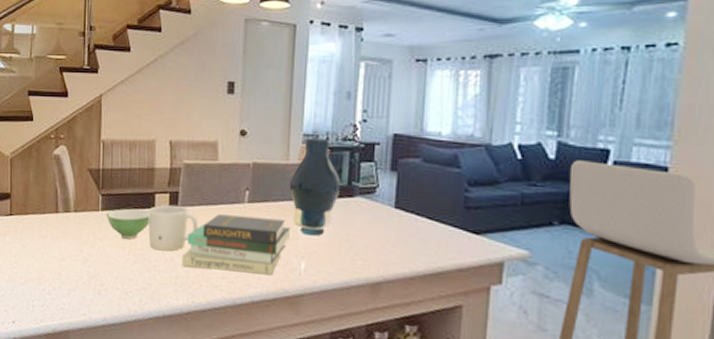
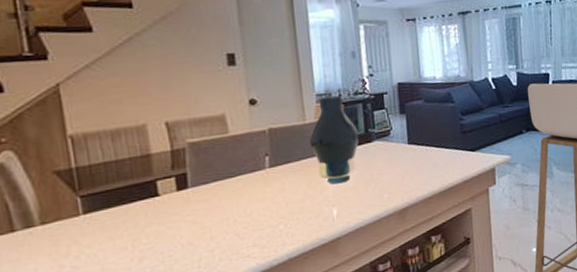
bowl: present [107,208,150,239] -> none [92,200,155,238]
mug: present [148,204,199,252] -> none [150,186,217,240]
books: present [182,214,290,275] -> none [202,175,318,247]

